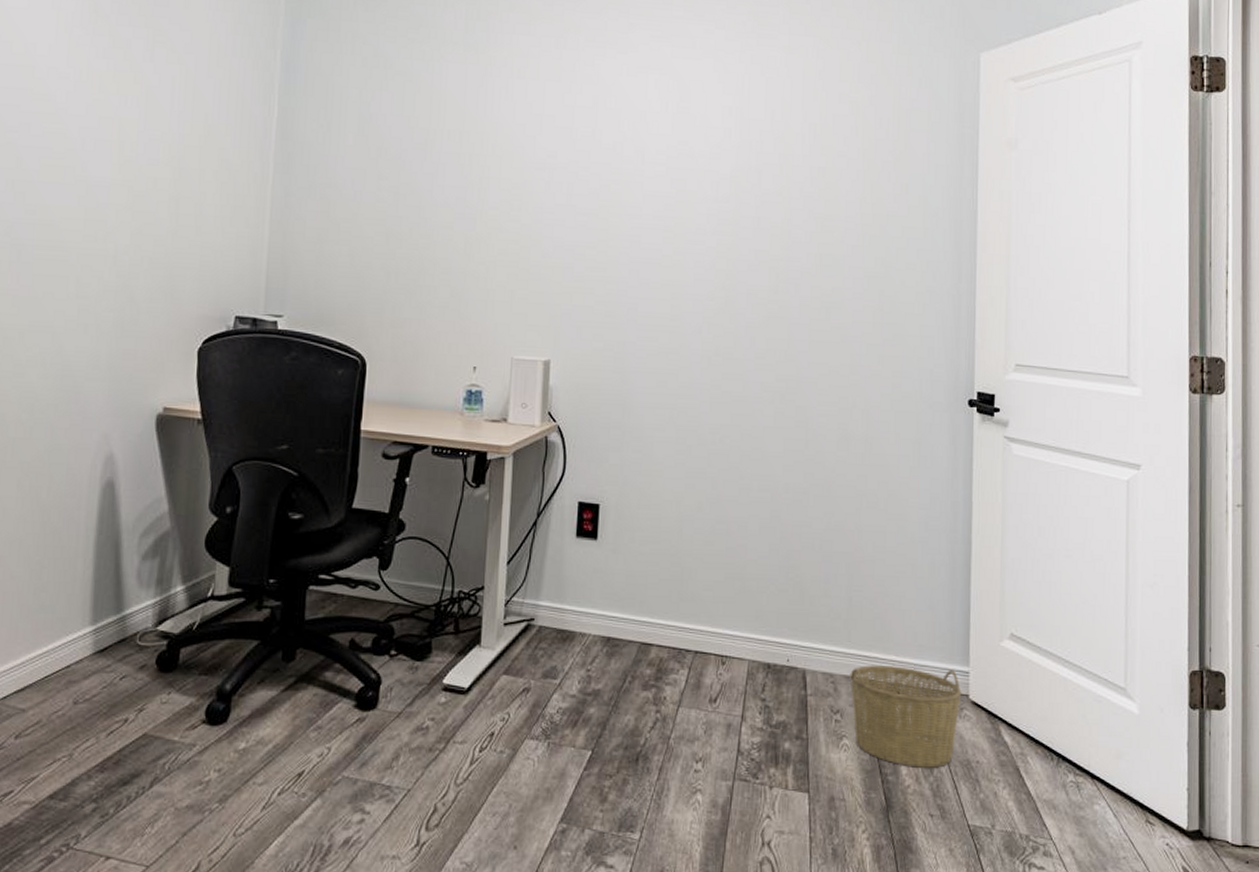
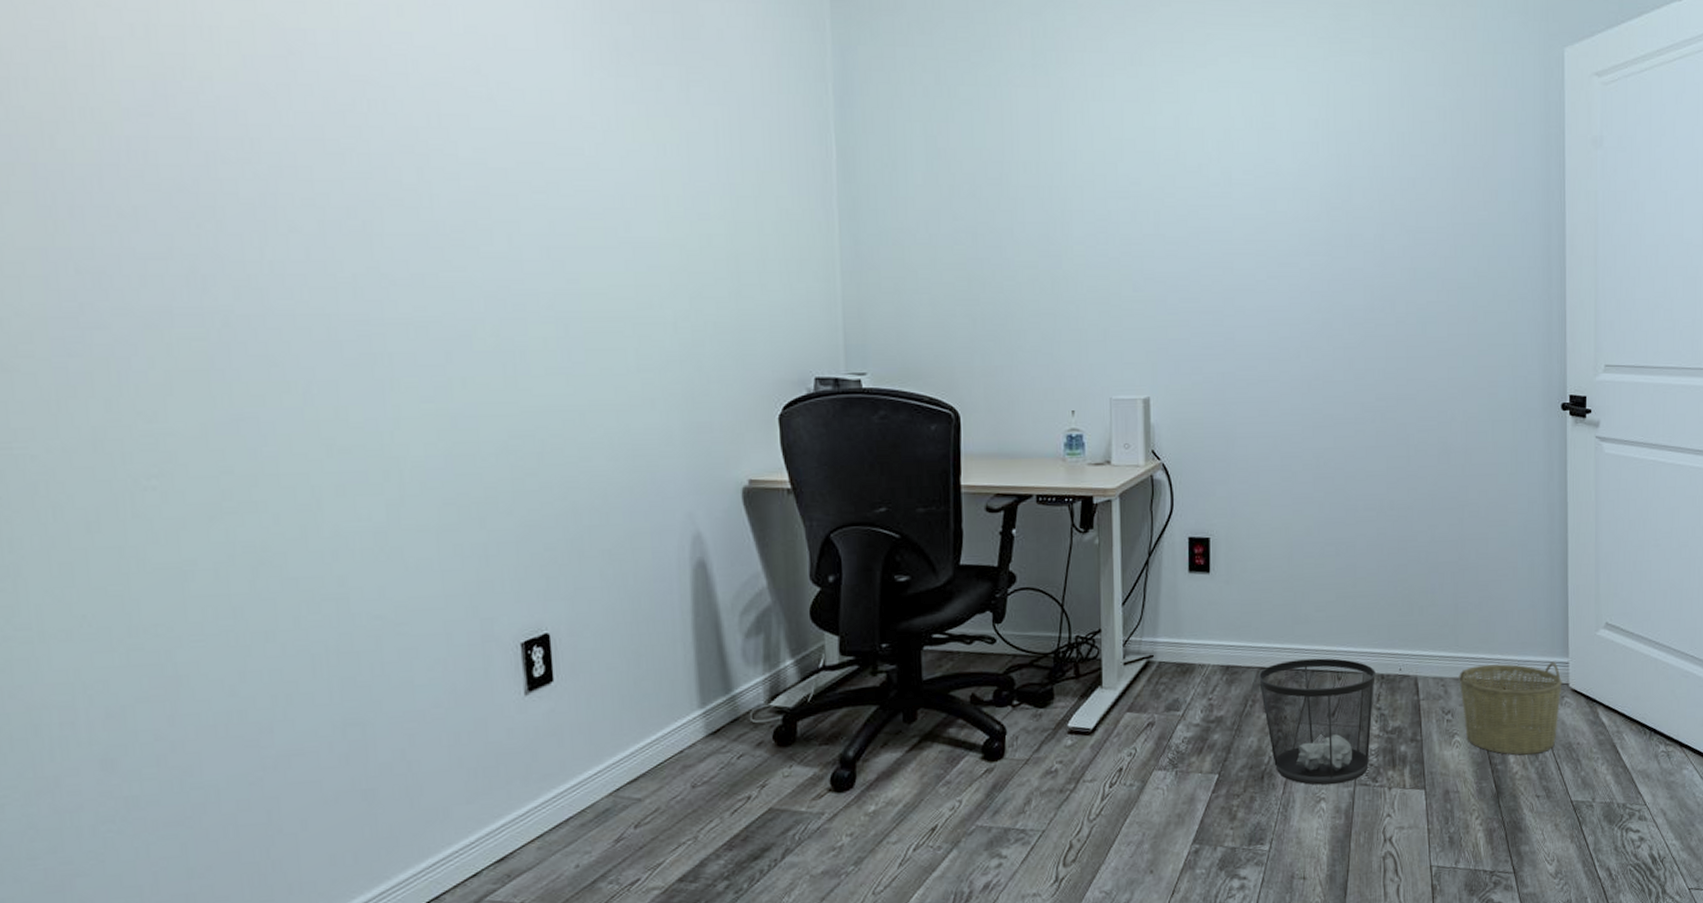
waste bin: none [639,638,762,777] -> present [1258,658,1376,785]

